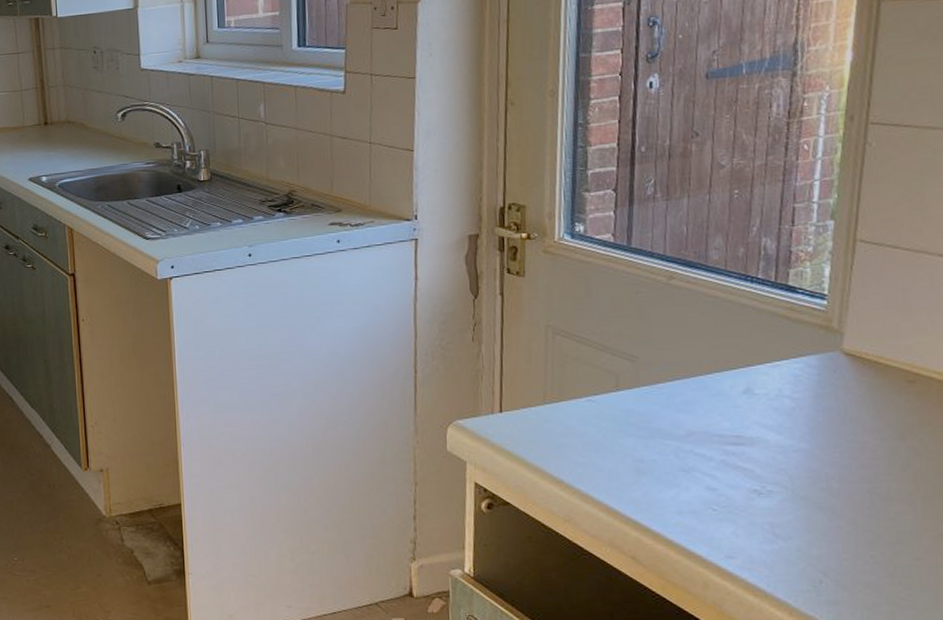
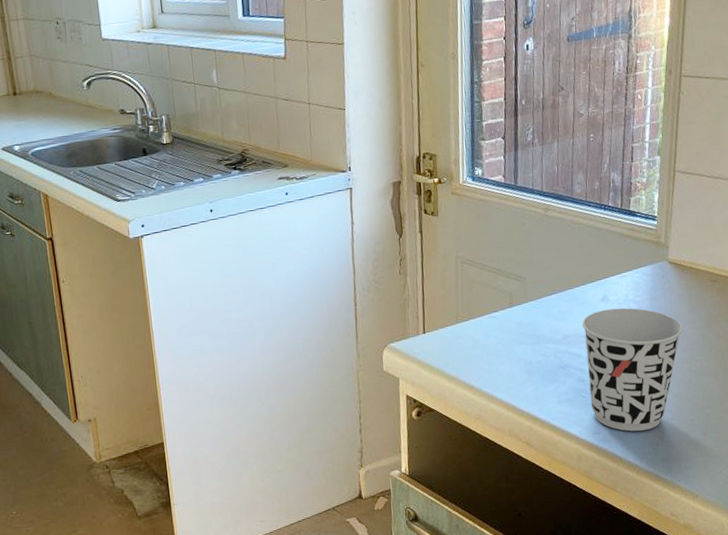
cup: none [714,404,862,561] -> present [582,307,683,432]

